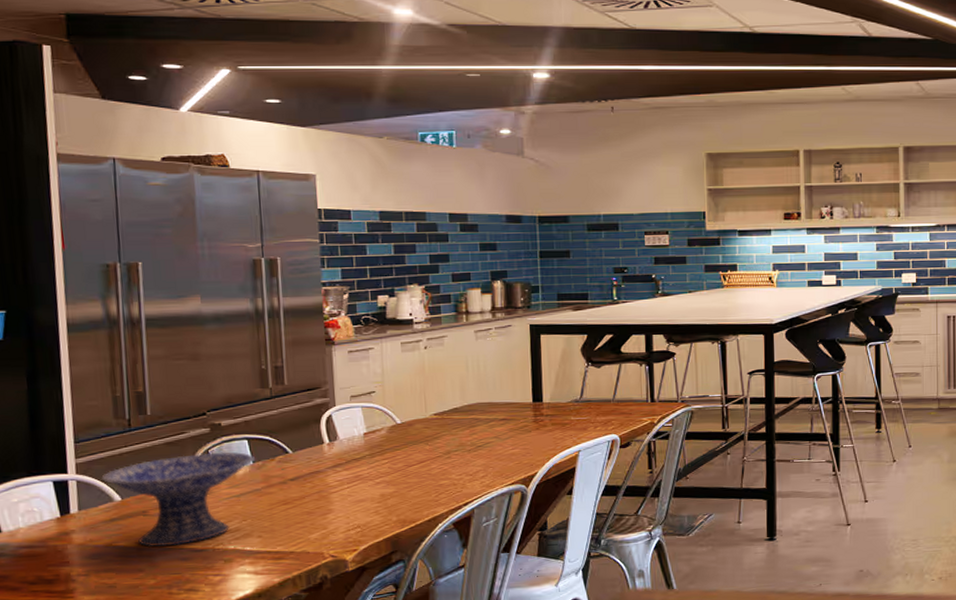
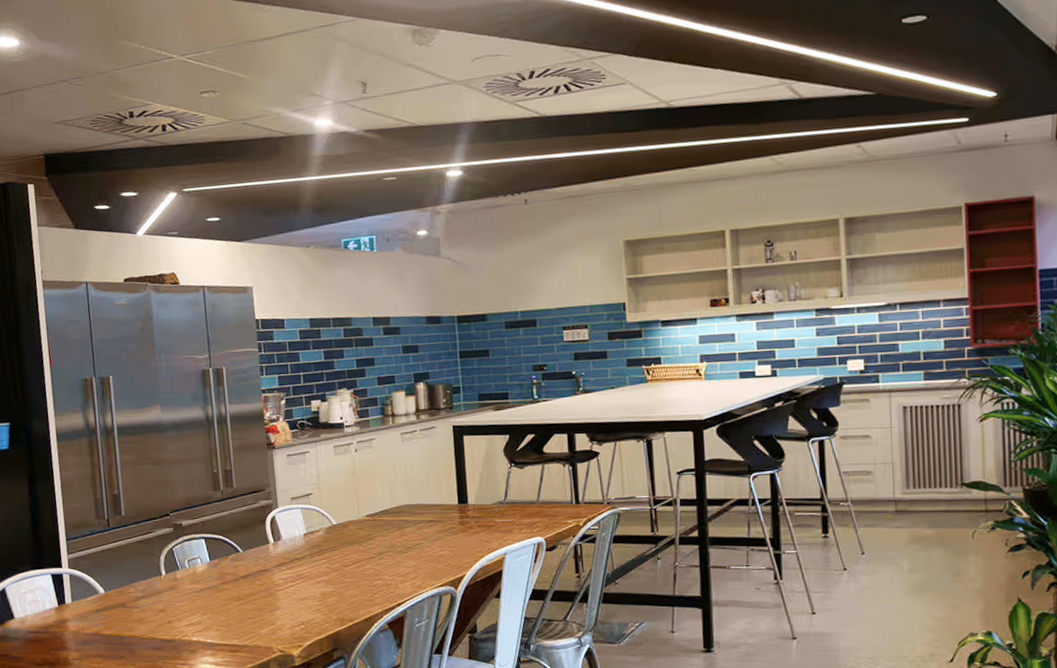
decorative bowl: present [101,452,256,548] -> none [88,551,212,637]

